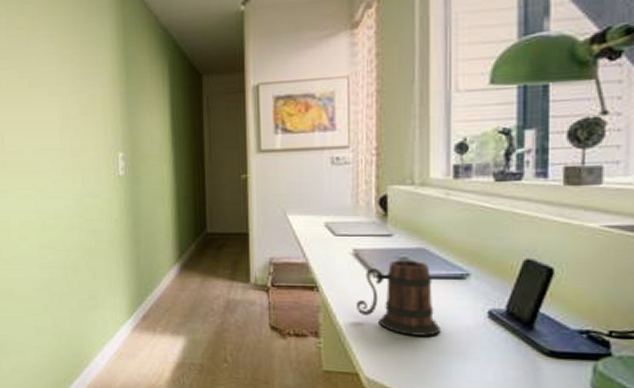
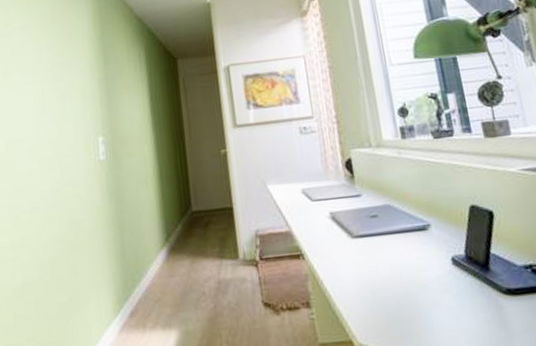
mug: present [356,260,441,336] -> none [340,217,417,293]

